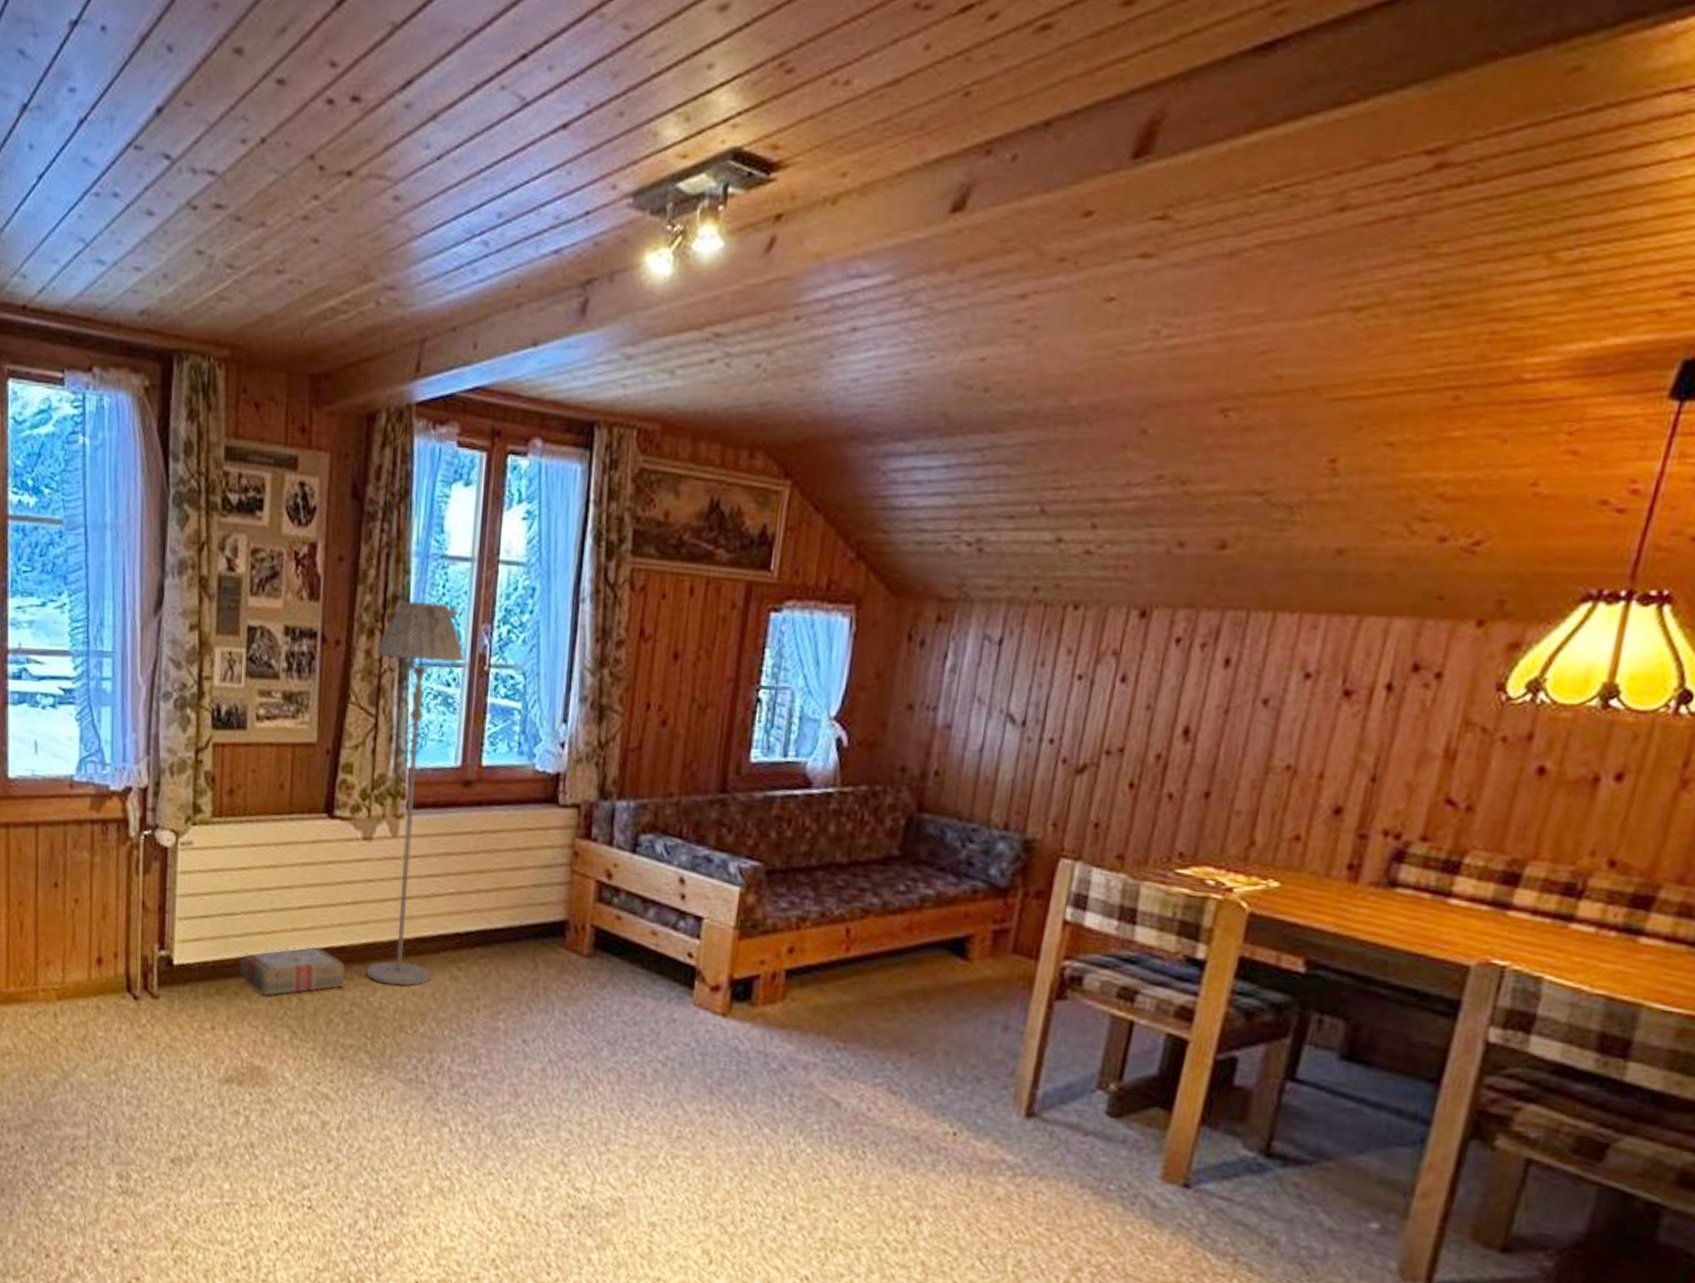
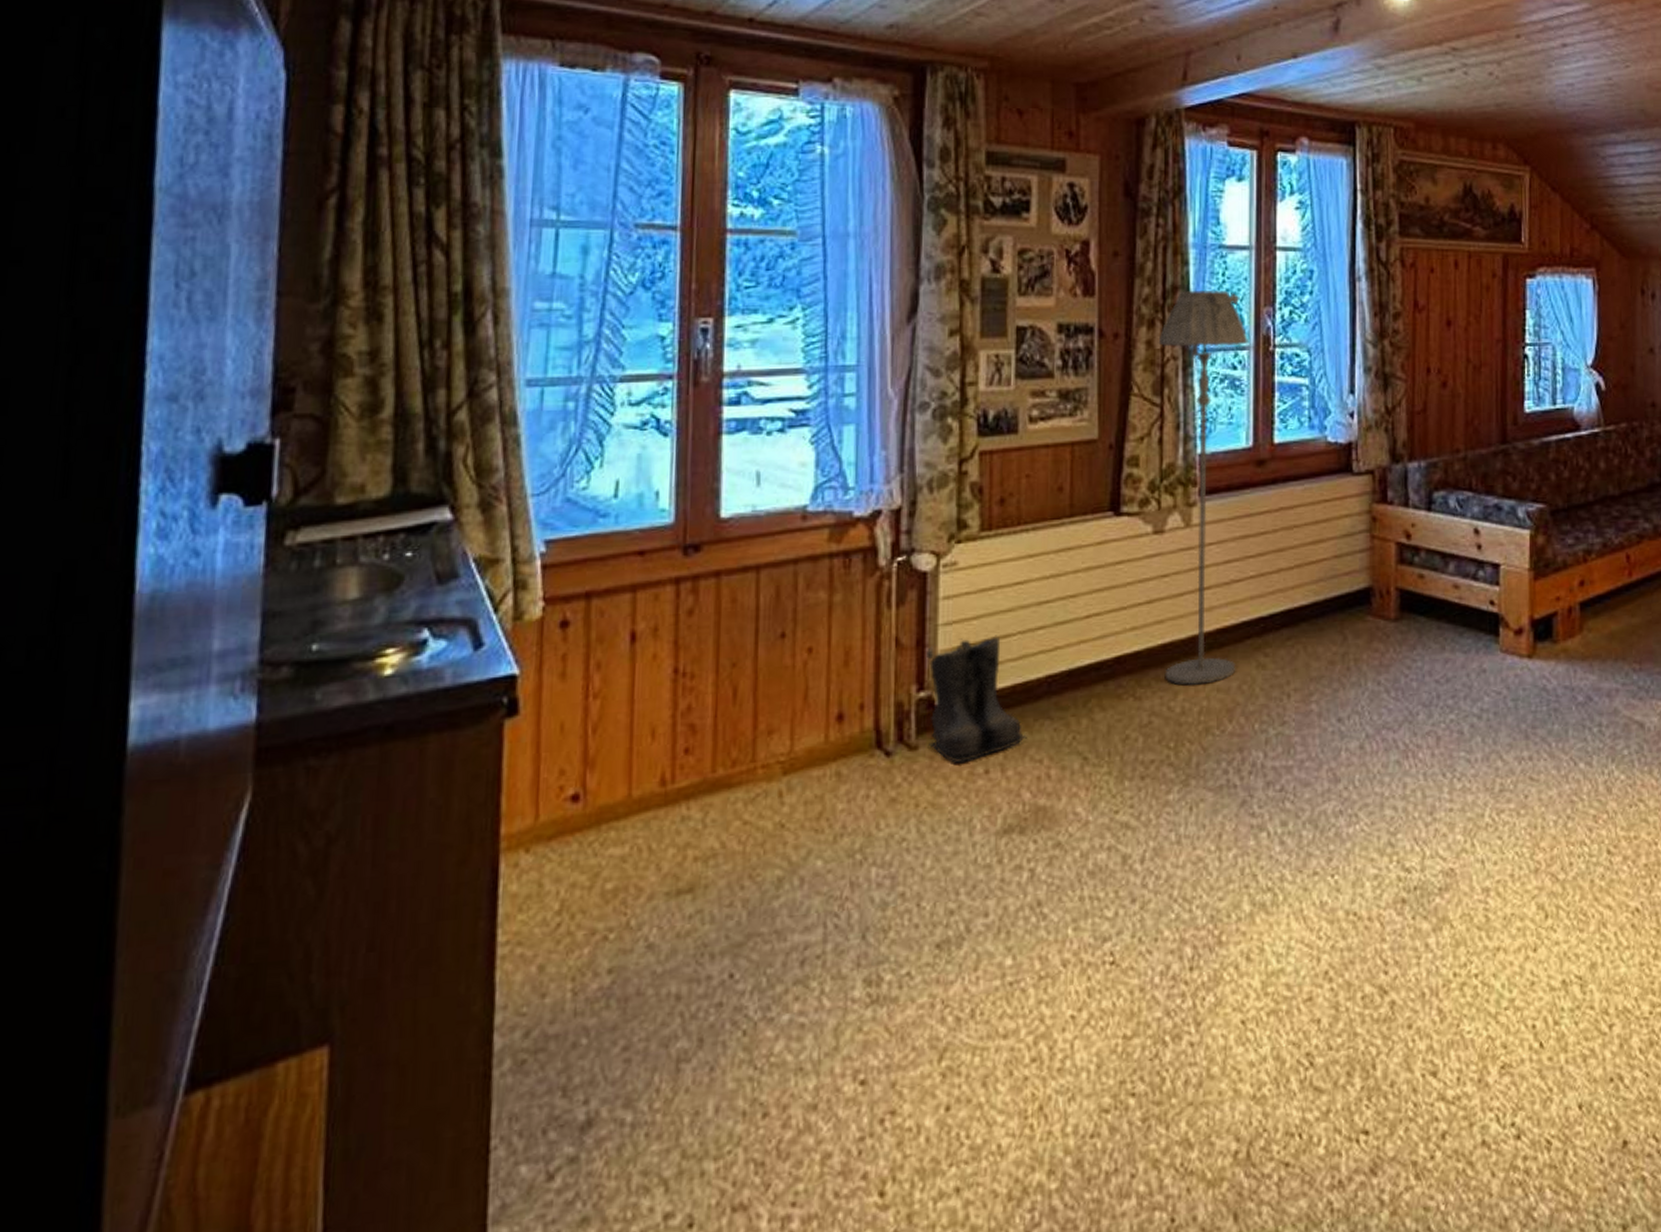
boots: none [167,910,246,1017] -> present [927,635,1027,763]
carton: present [239,946,346,996] -> none [1017,657,1142,723]

